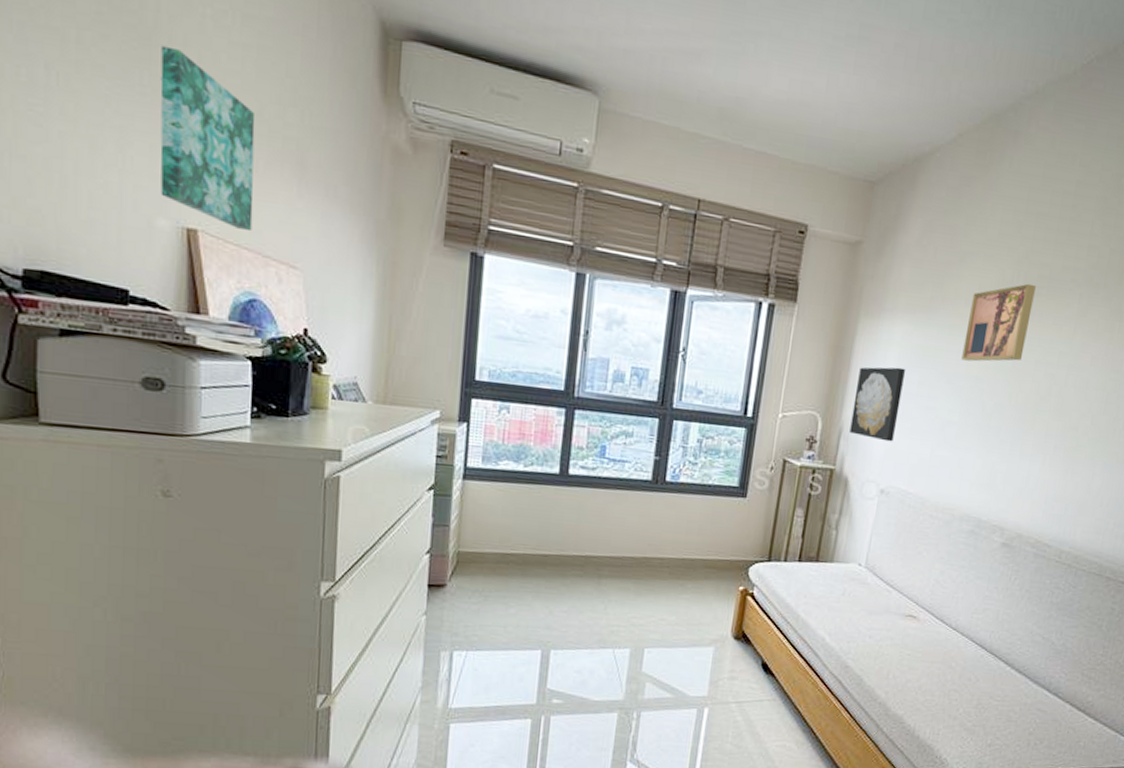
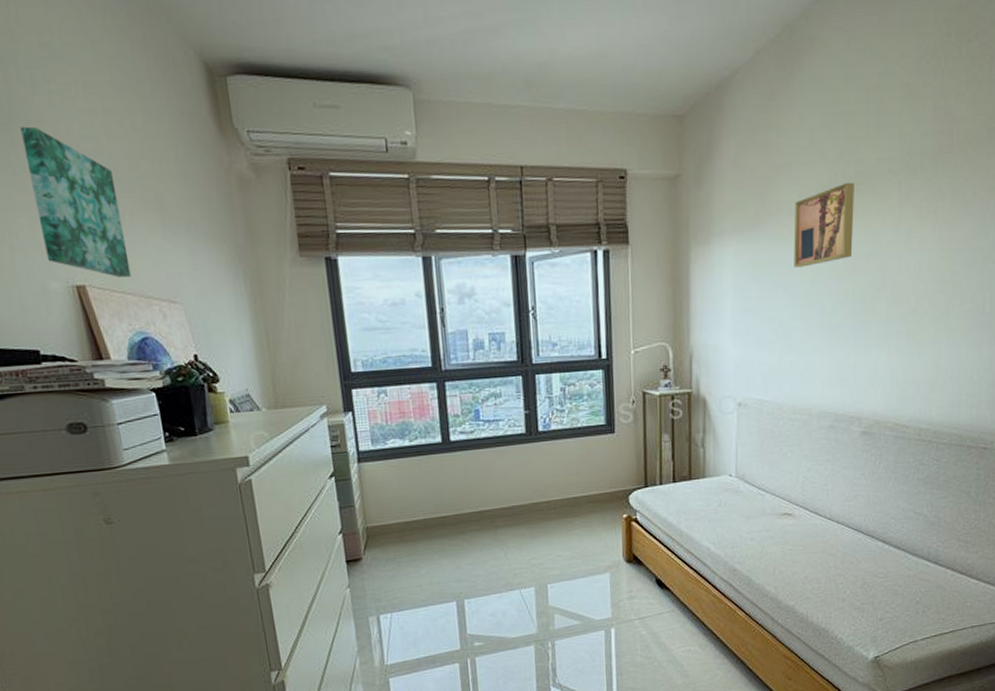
wall art: present [849,367,906,442] -> none [698,286,743,358]

